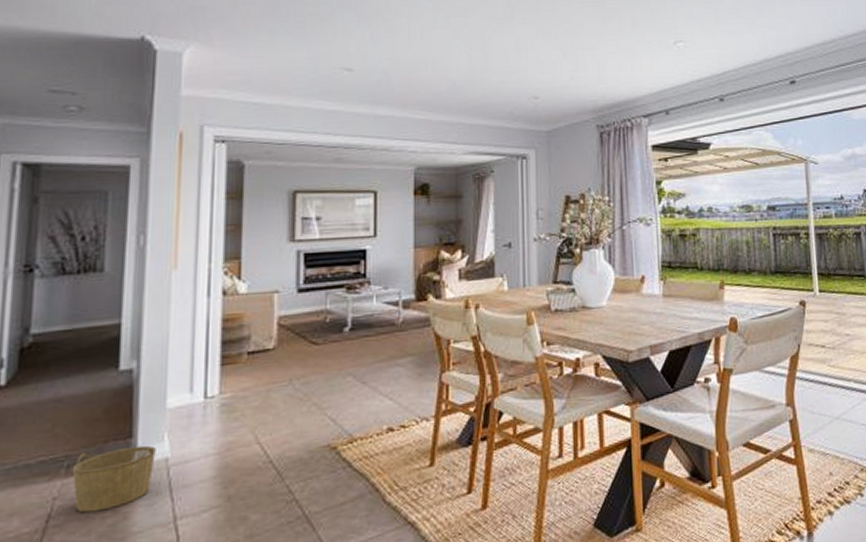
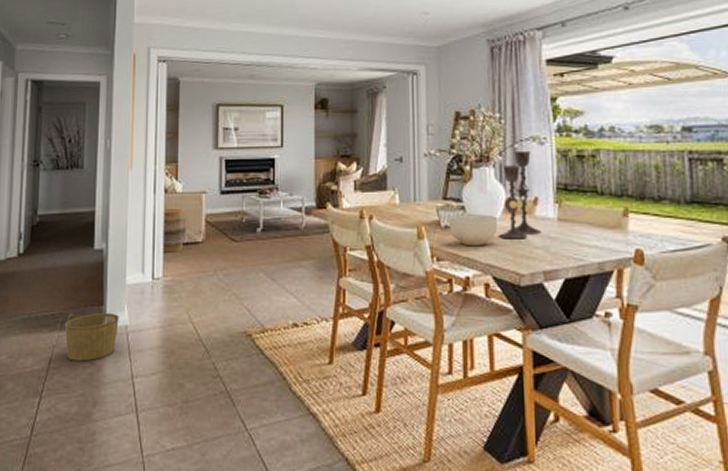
bowl: none [558,295,608,328] -> present [448,214,498,247]
candlestick: none [608,232,649,318] -> present [499,150,542,239]

